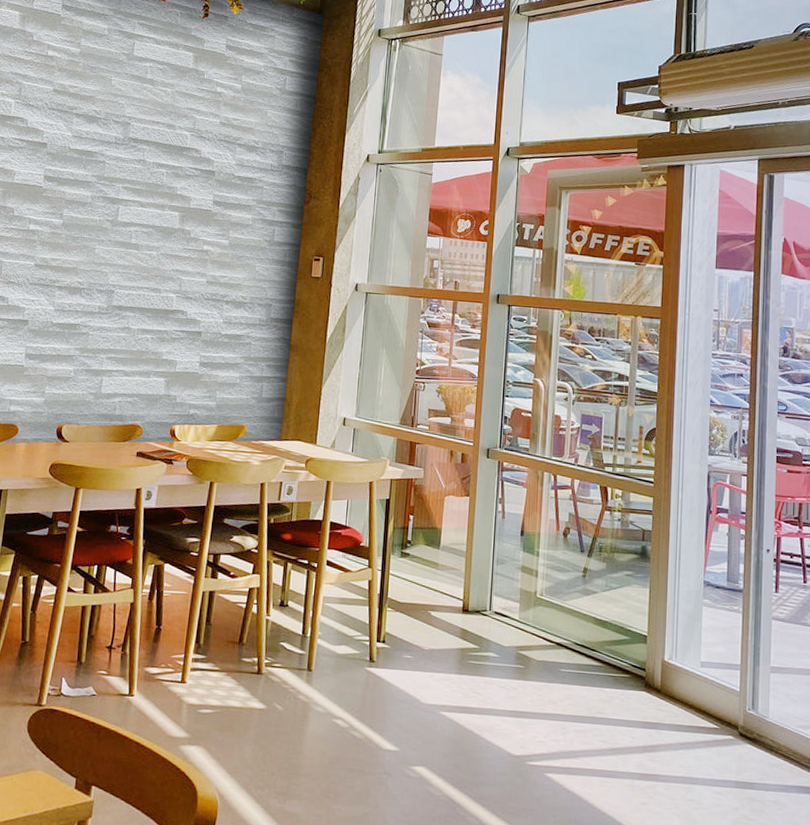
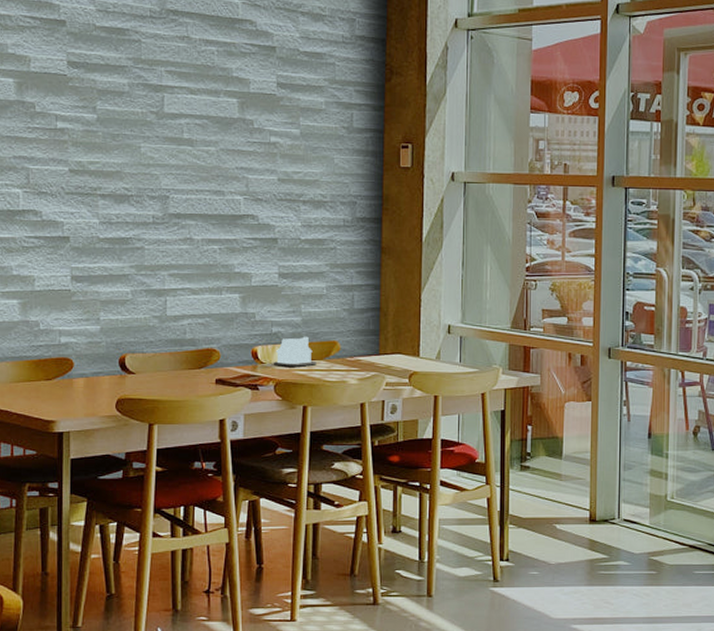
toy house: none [188,419,225,446] -> present [274,336,317,367]

